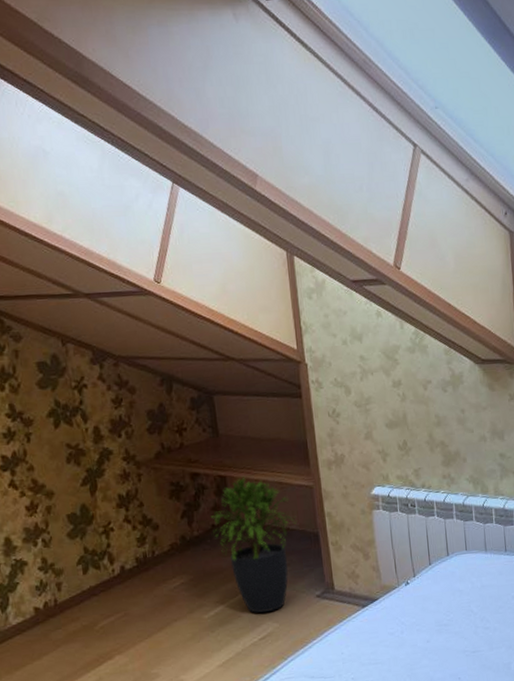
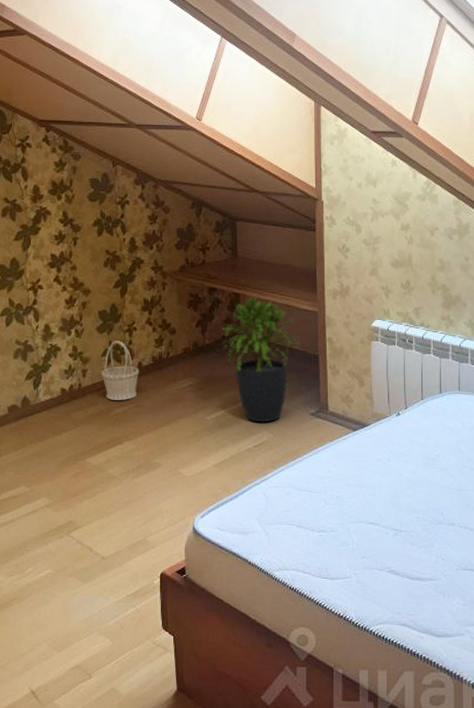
basket: none [78,545,123,613] -> present [101,340,139,400]

